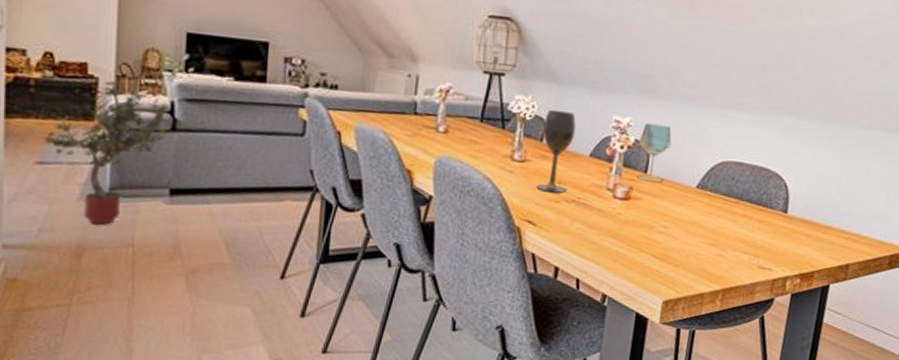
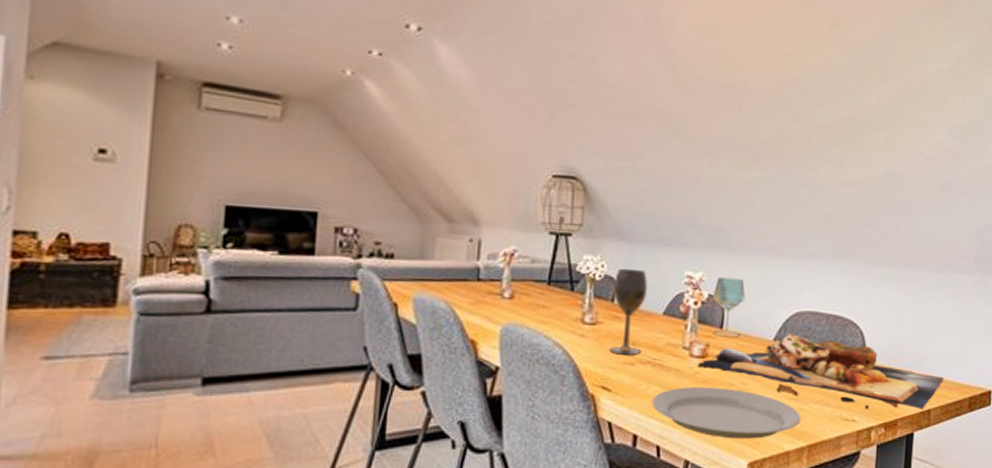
potted tree: present [42,80,170,225] -> none [52,260,204,424]
plate: none [574,226,718,279] -> present [652,386,801,439]
food platter: none [620,182,866,263] -> present [697,334,944,409]

